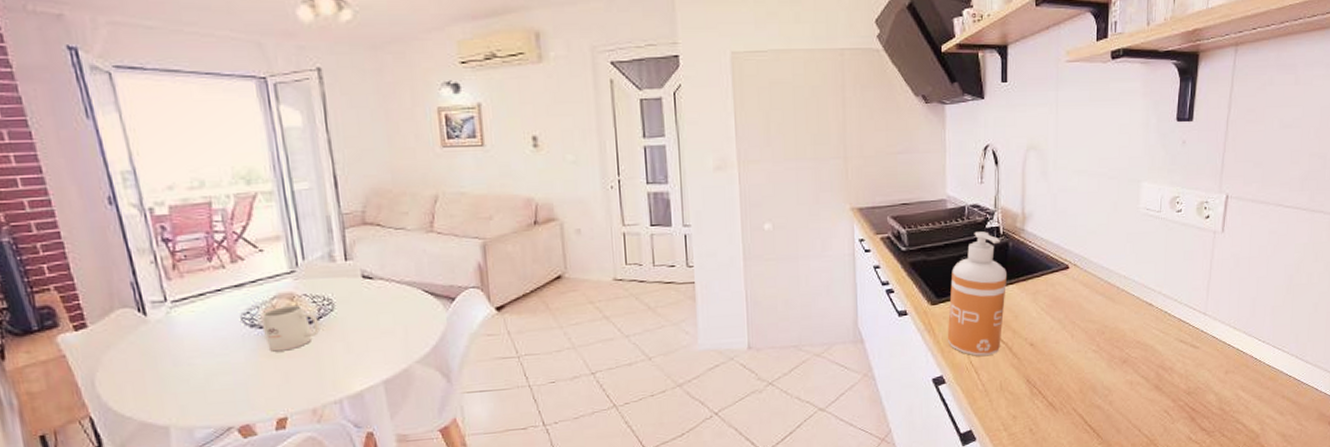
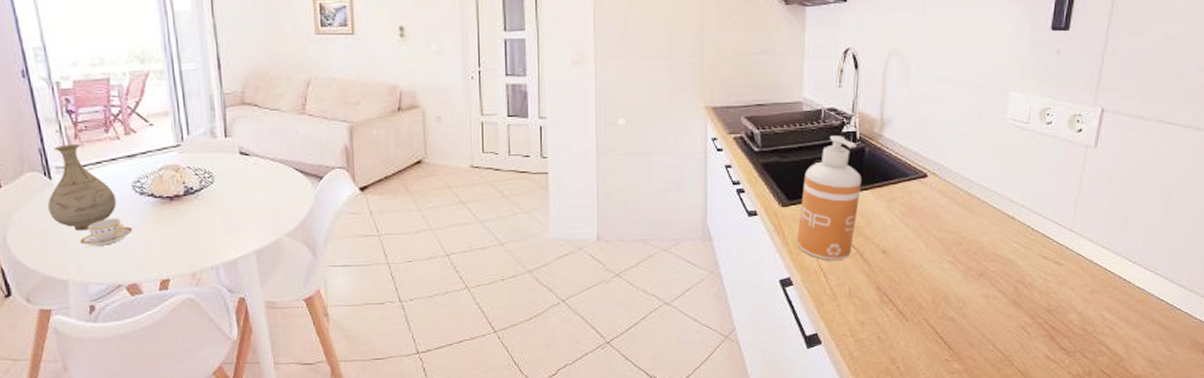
vase: none [143,275,224,372] -> present [48,144,117,232]
teacup: none [182,354,244,387] -> present [80,218,133,246]
mug: present [260,304,320,352] -> none [149,176,201,218]

